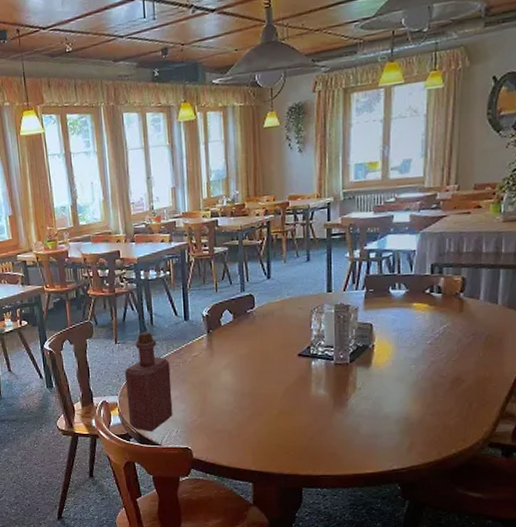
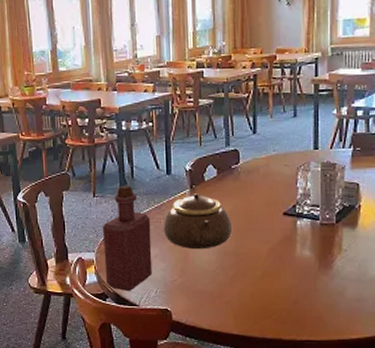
teapot: none [182,338,248,391] -> present [163,193,232,250]

